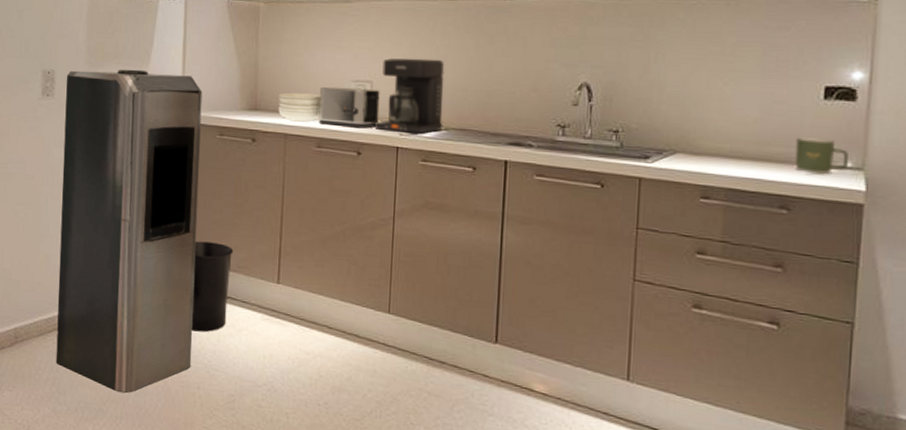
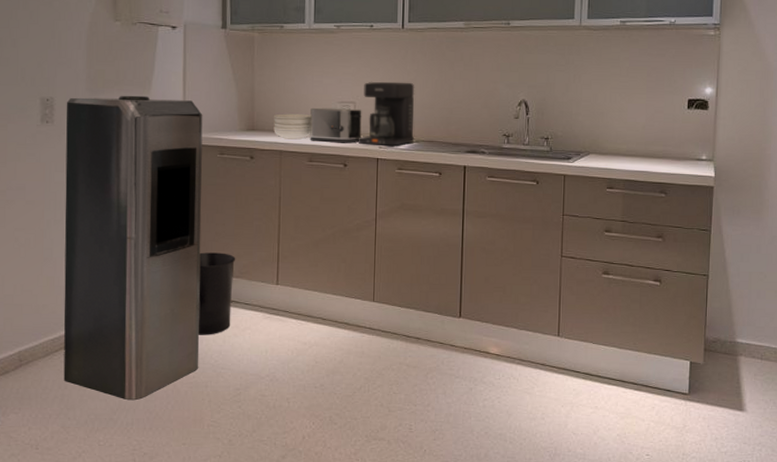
mug: present [794,137,848,174] -> none [669,138,703,165]

